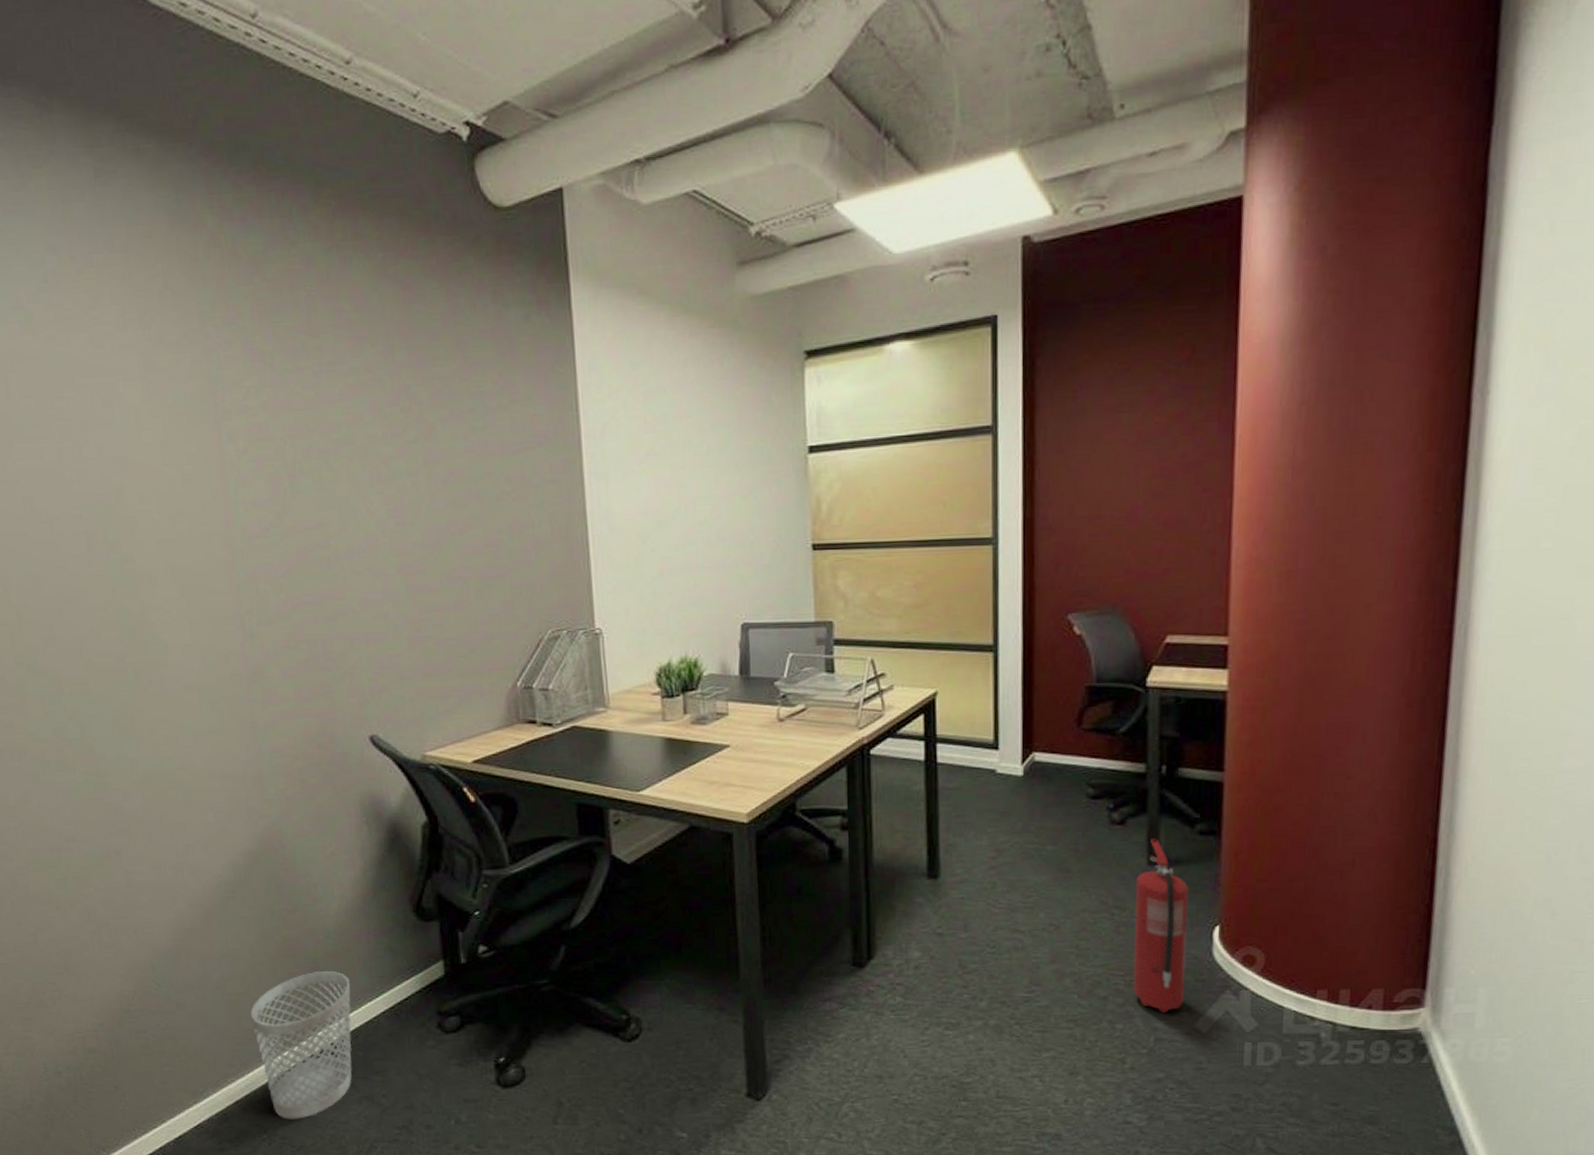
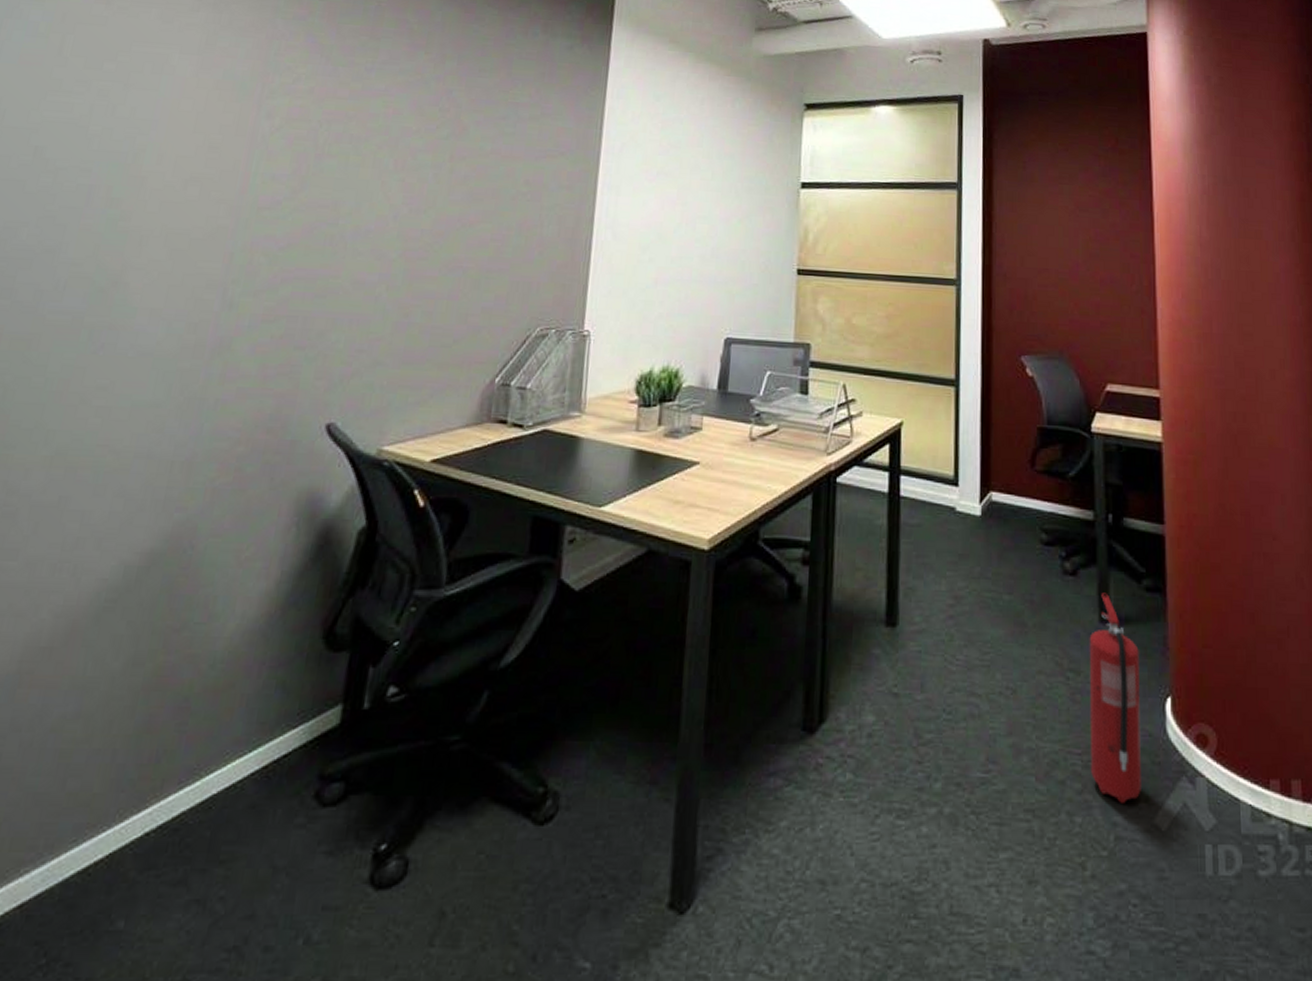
wastebasket: present [250,971,352,1119] -> none [68,713,222,934]

